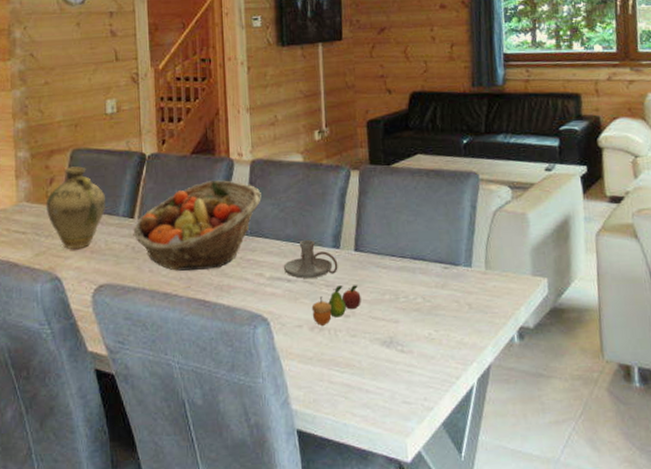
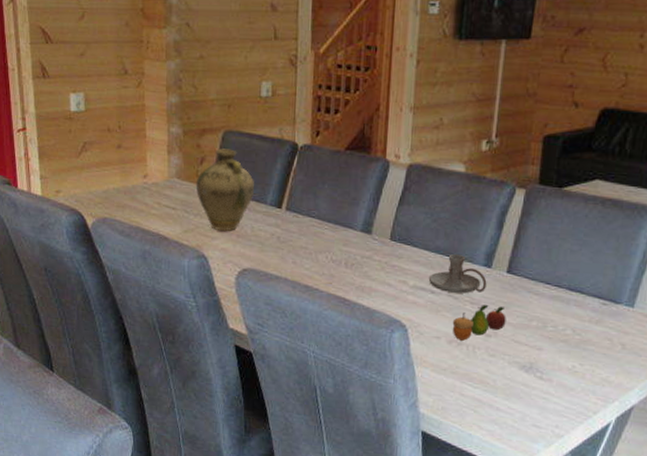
fruit basket: present [133,180,261,271] -> none [279,180,415,270]

